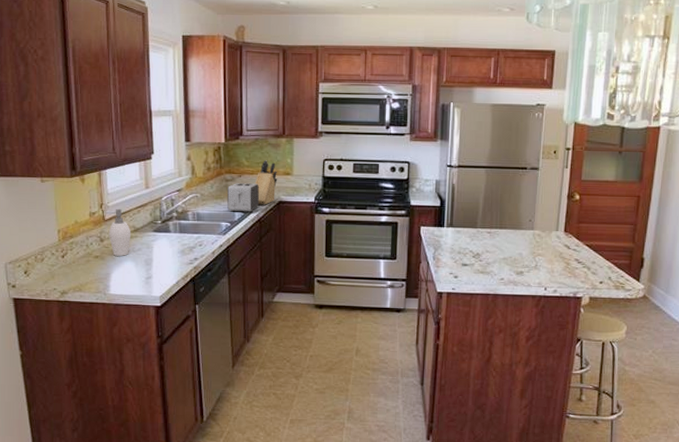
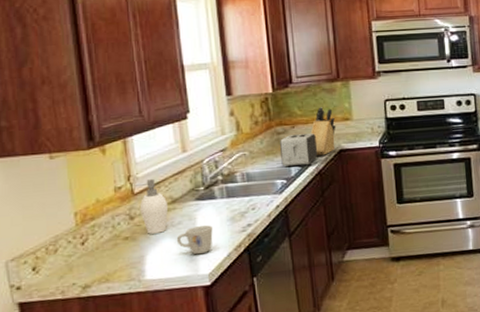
mug: none [136,253,166,279] -> present [176,224,213,255]

